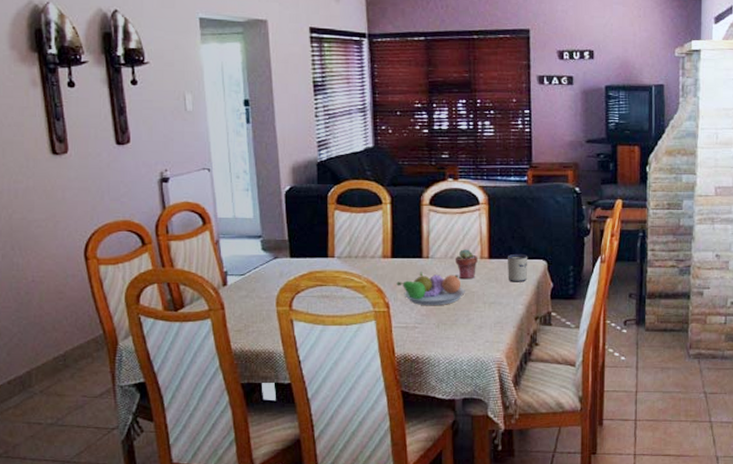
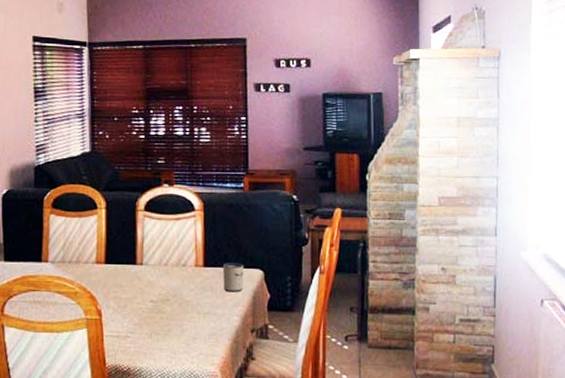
fruit bowl: present [396,272,466,306] -> none [109,279,180,315]
potted succulent: present [455,249,478,280] -> none [169,256,192,288]

